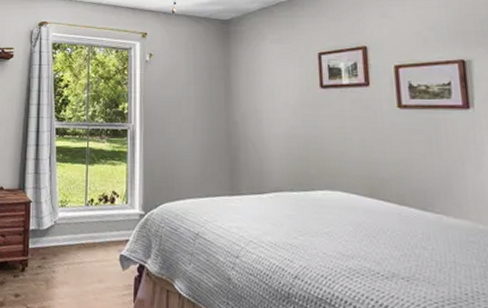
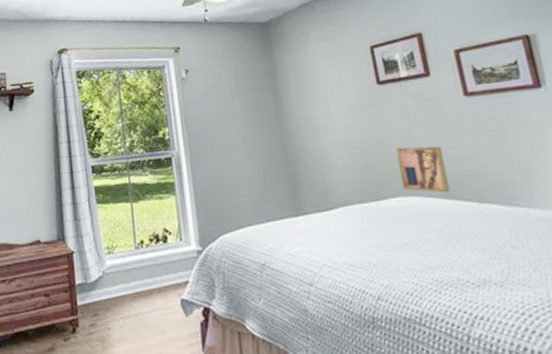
wall art: none [328,146,374,192] -> present [395,146,450,193]

